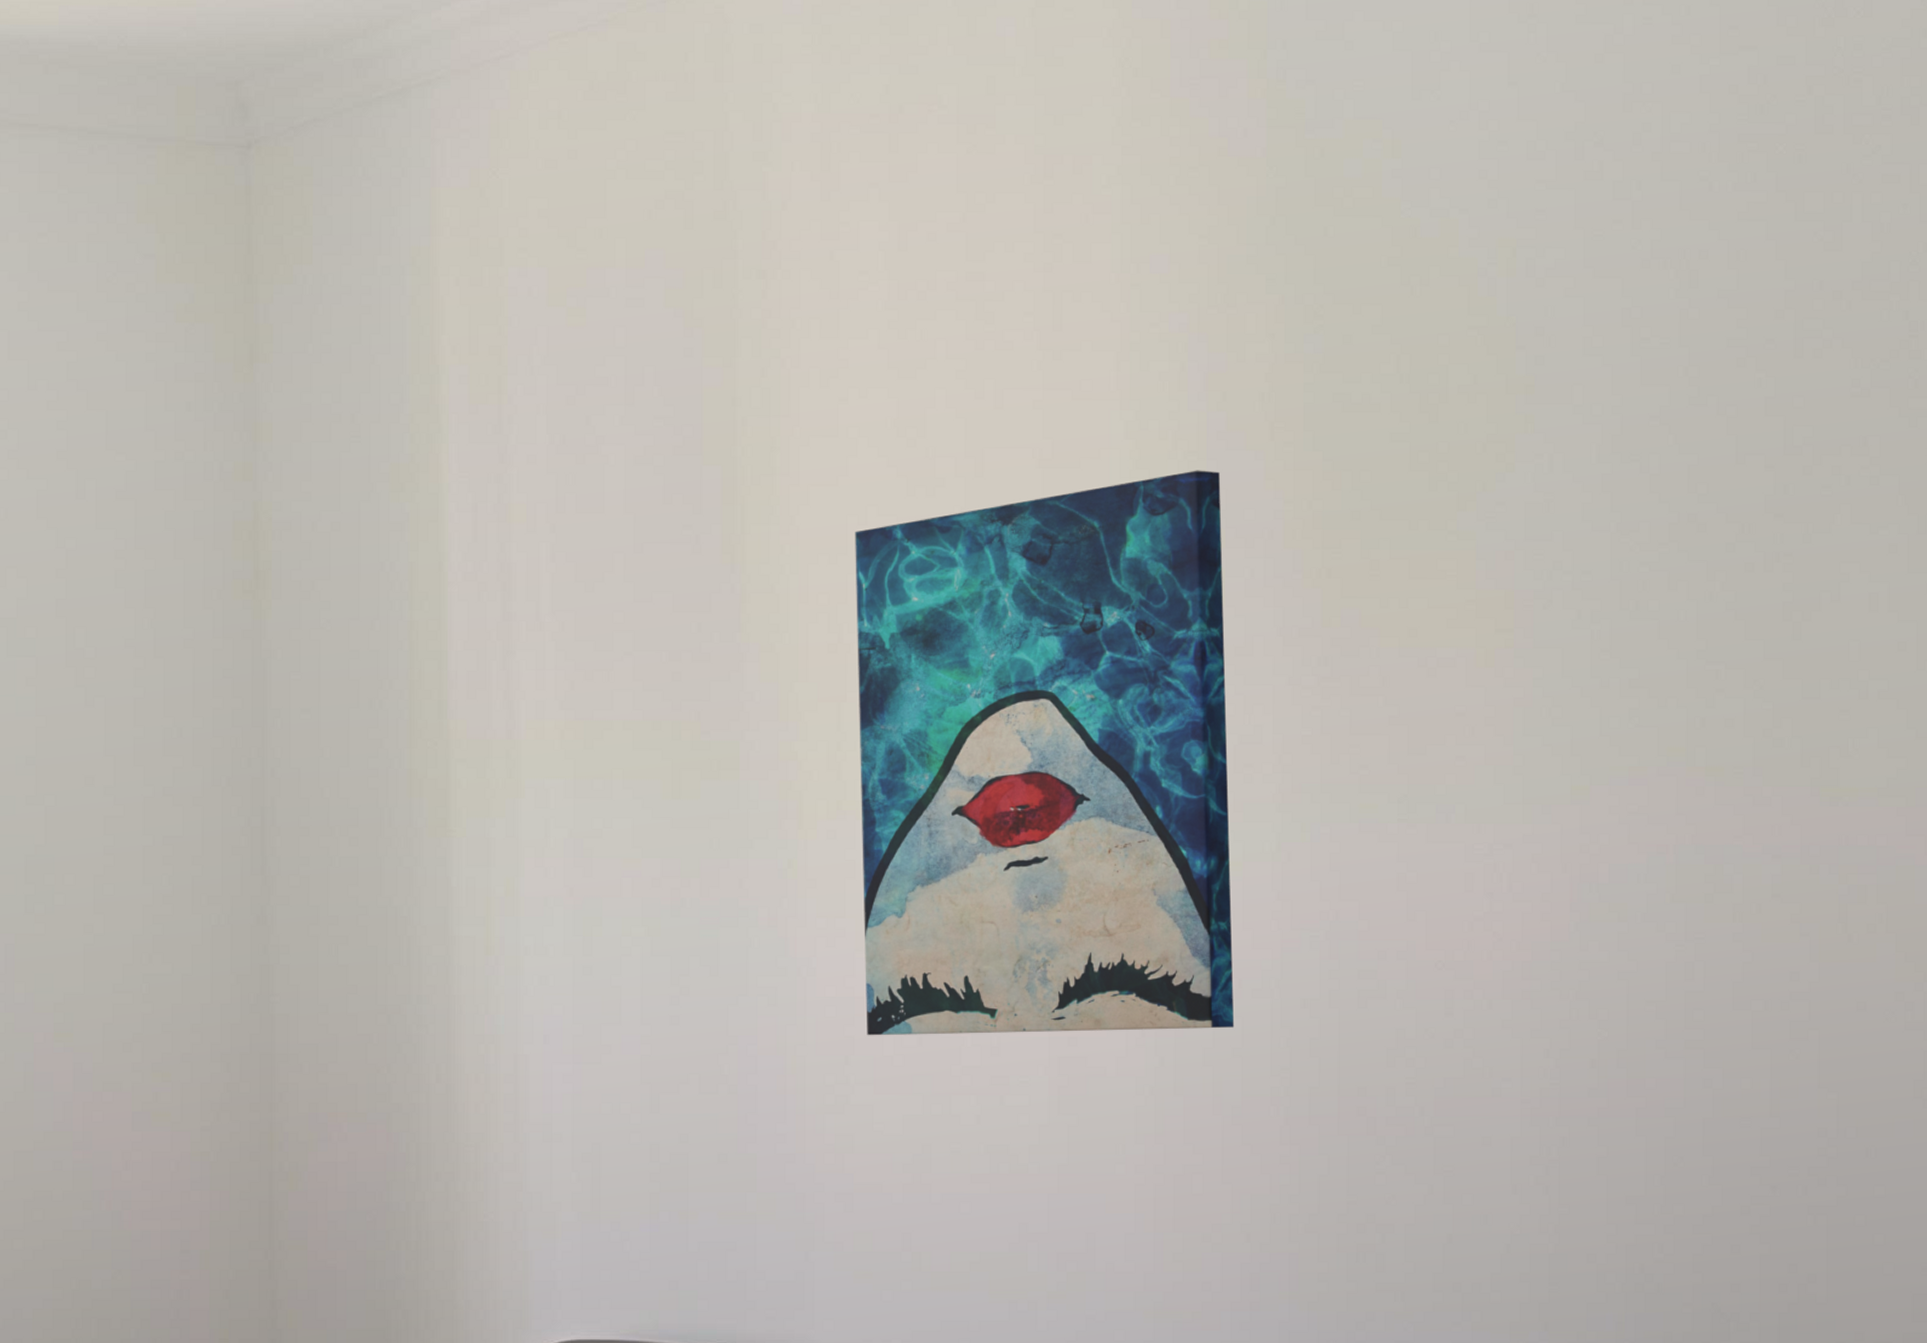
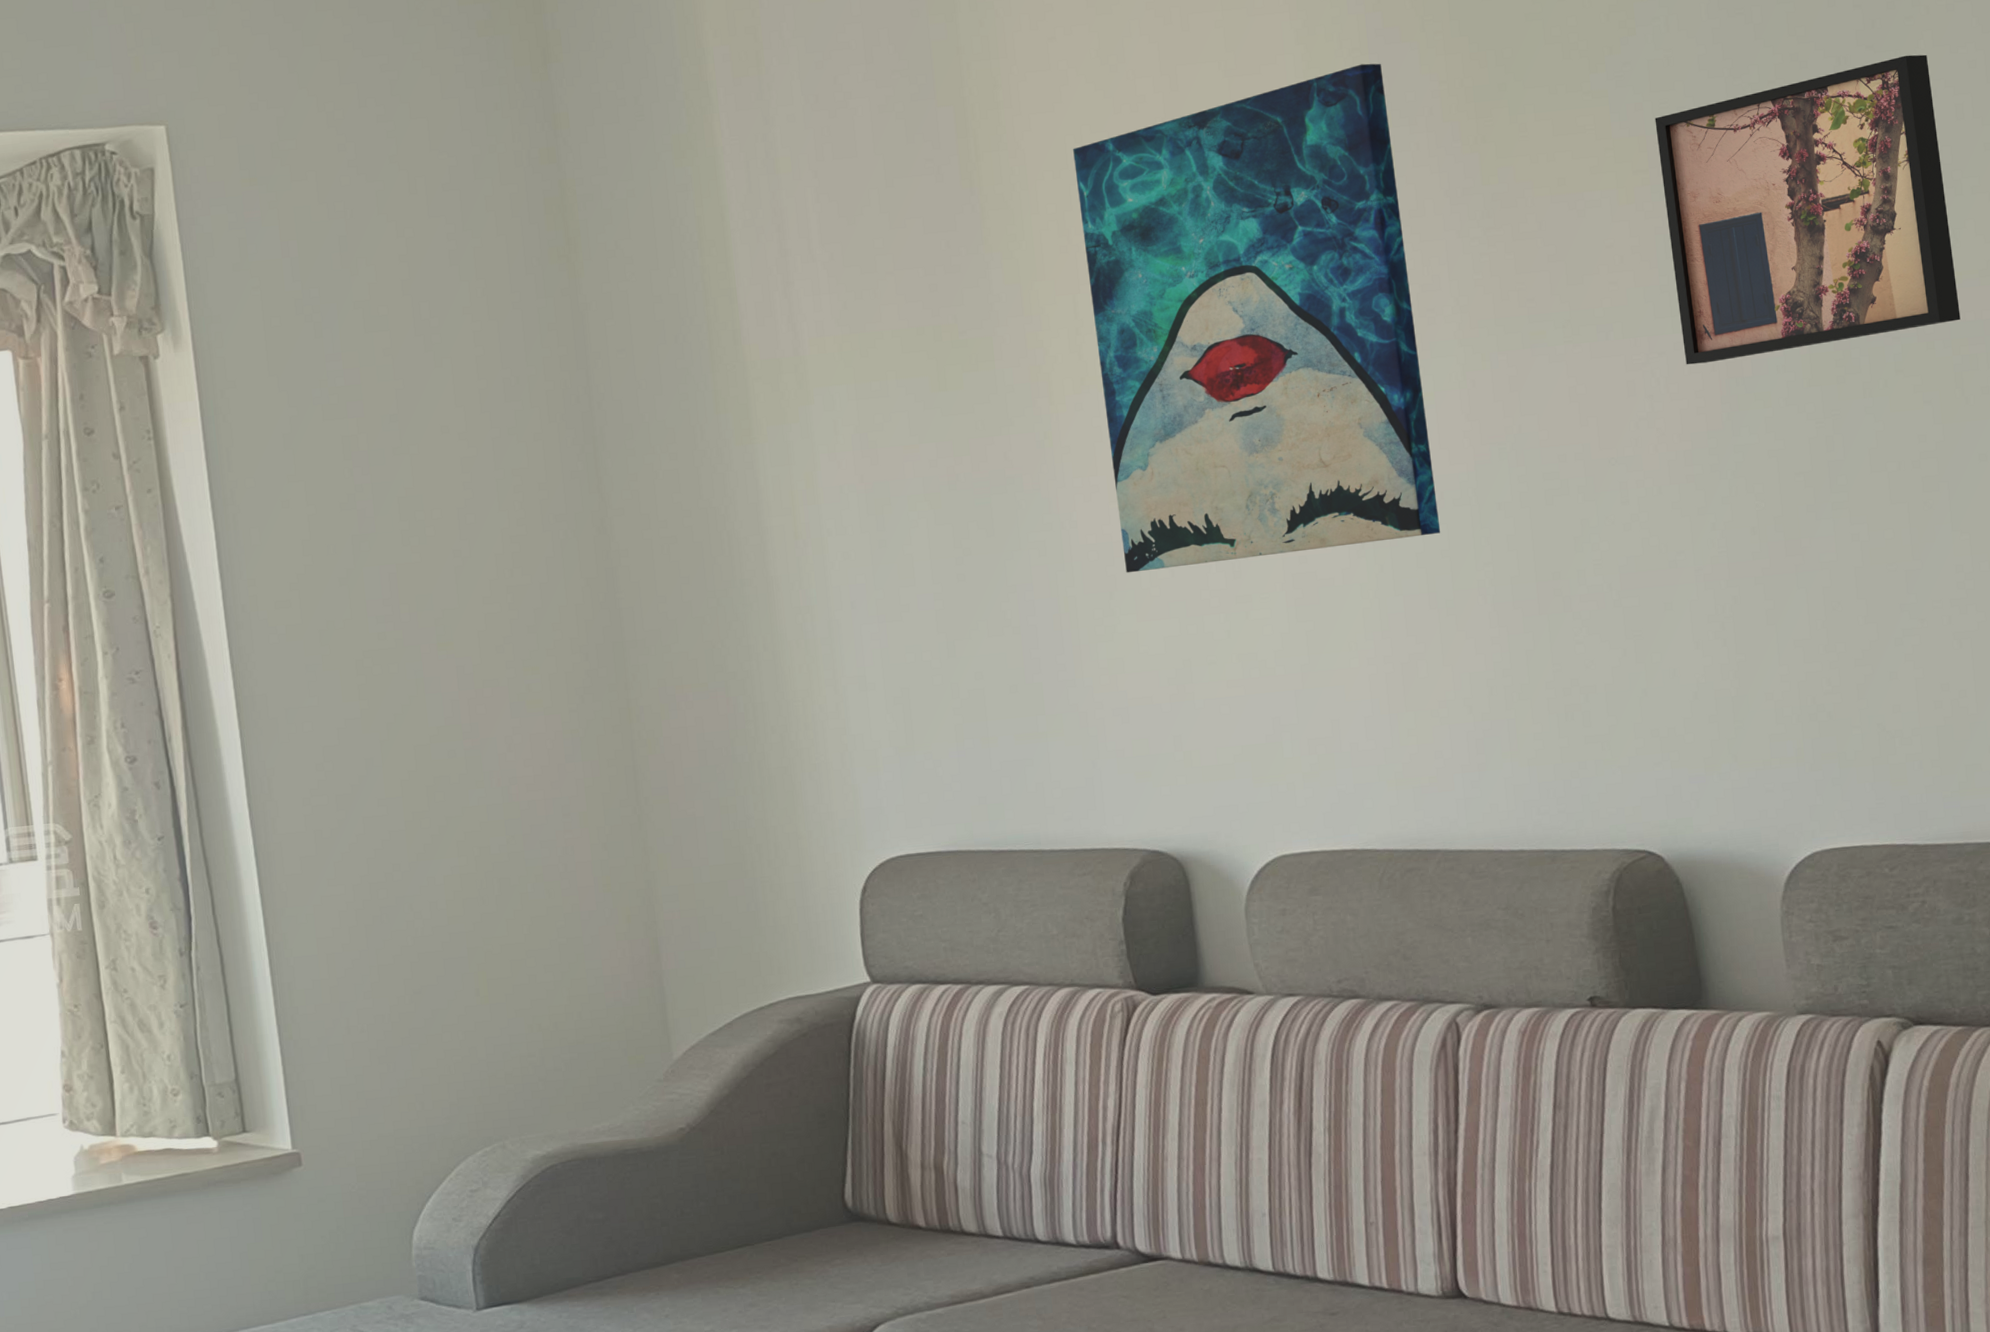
wall art: none [1526,530,1852,862] -> present [1654,54,1961,365]

